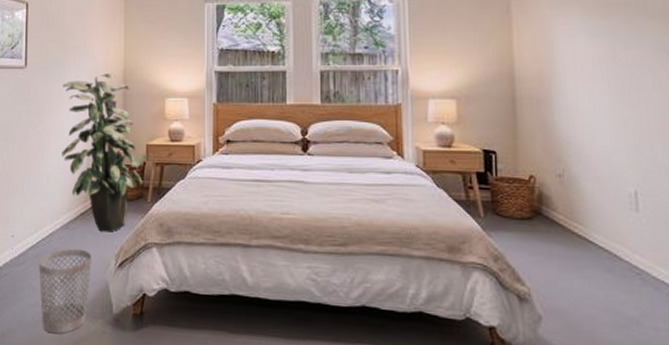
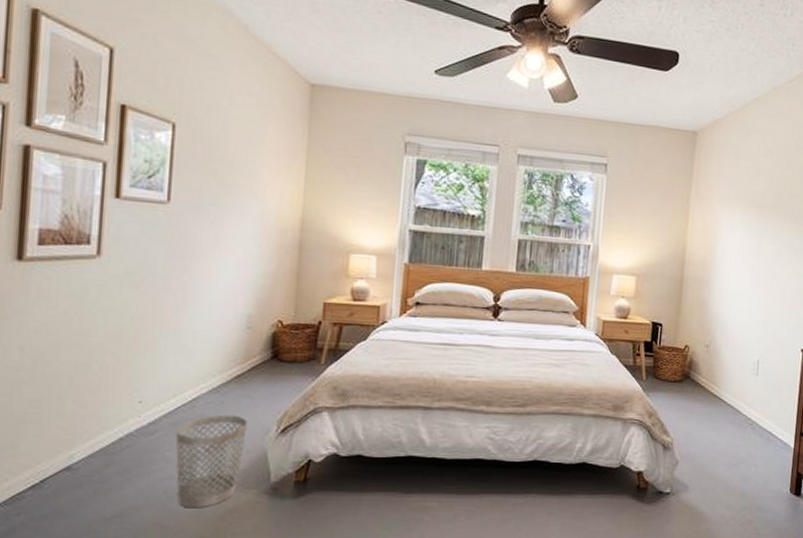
indoor plant: present [62,72,149,232] -> none [214,219,326,397]

